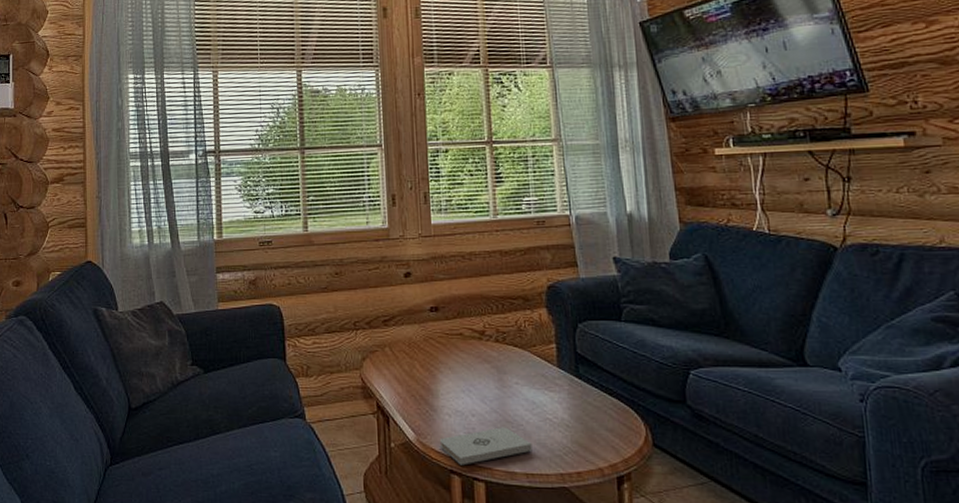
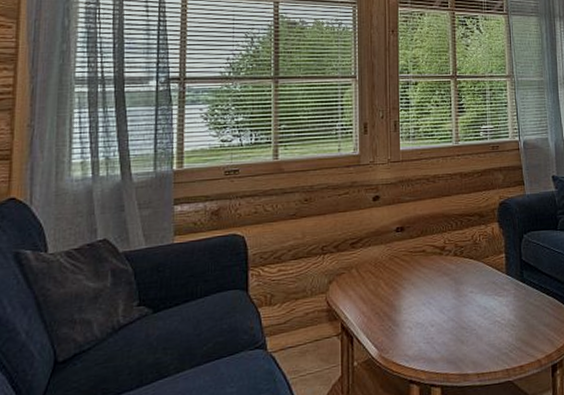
notepad: present [439,427,532,466] -> none [400,333,483,375]

